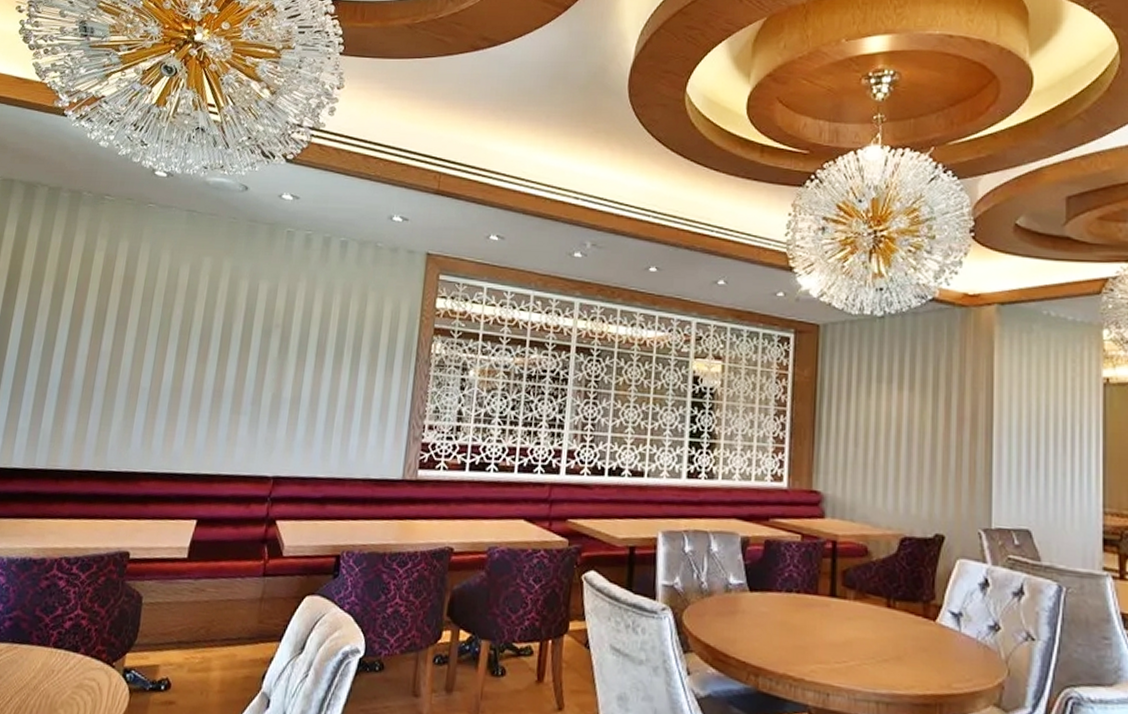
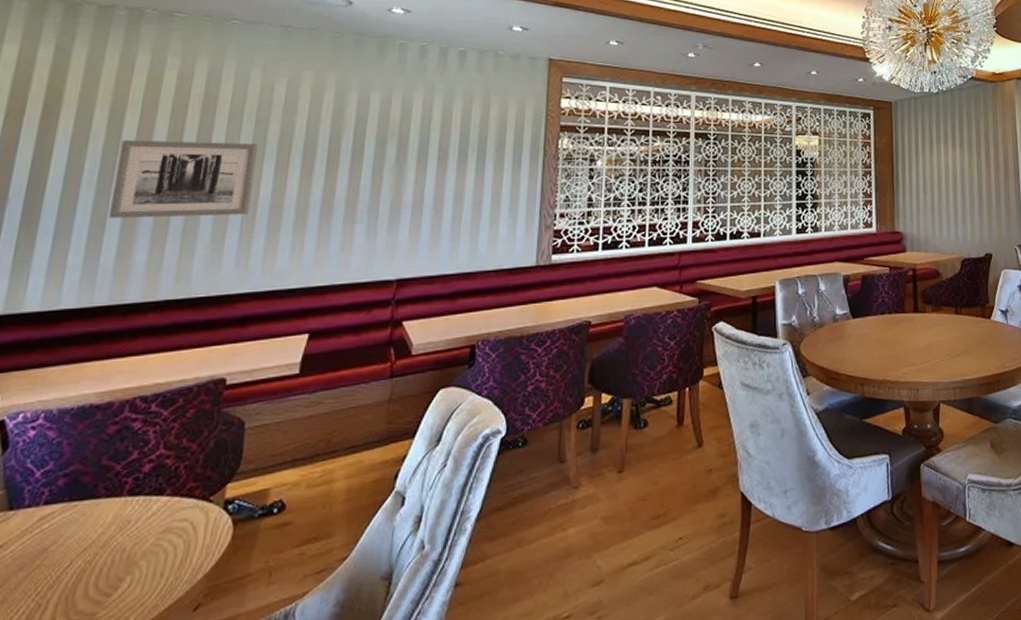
wall art: none [49,315,164,396] -> present [109,140,258,218]

